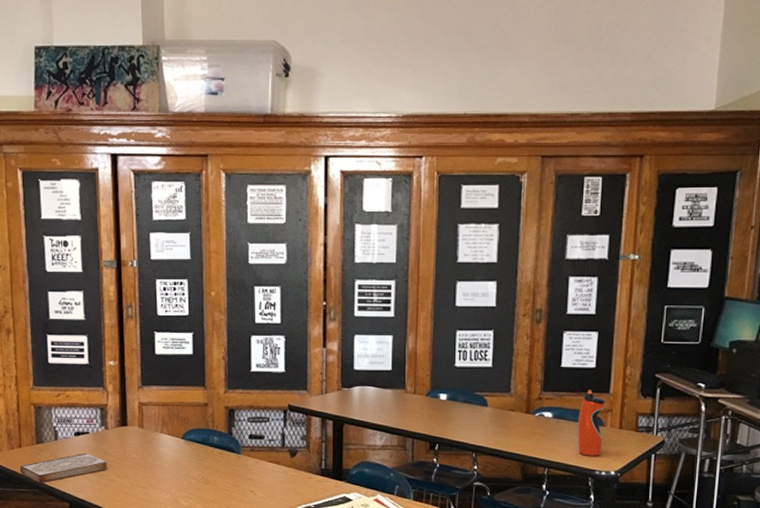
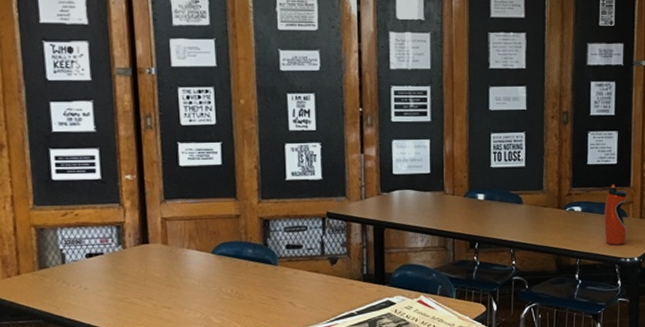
book: present [19,453,107,484] -> none [18,276,126,314]

